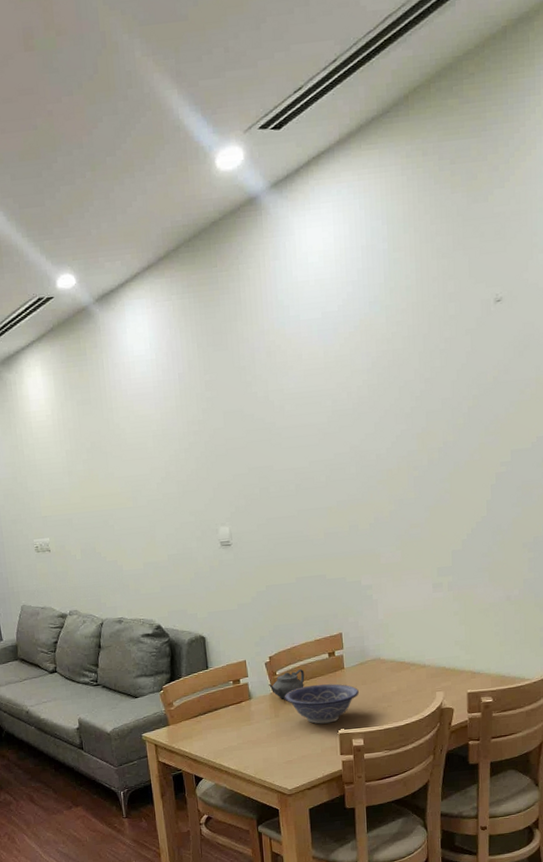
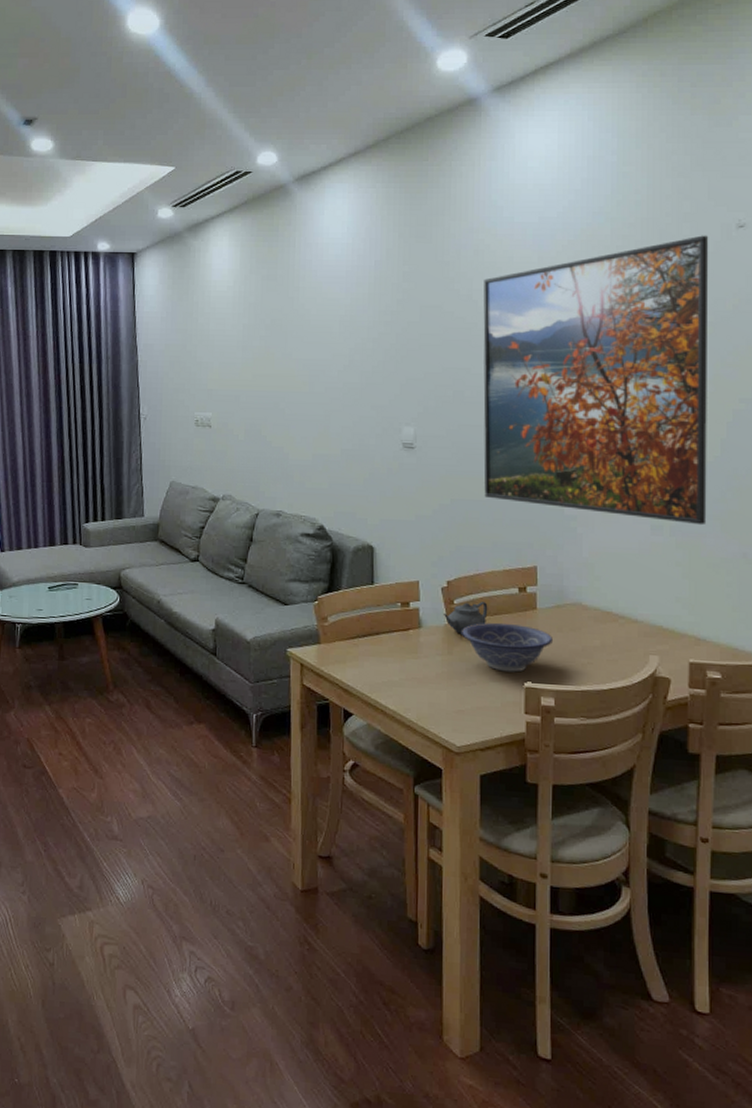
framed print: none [278,313,477,581] -> present [483,235,709,526]

